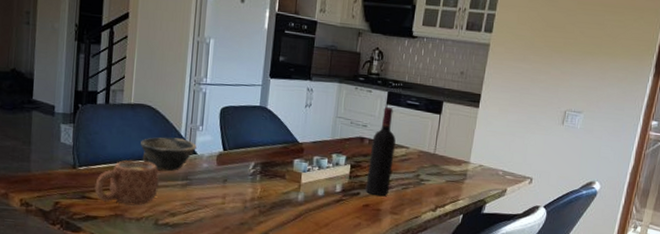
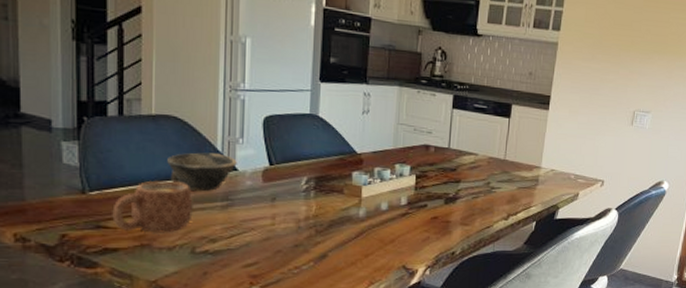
wine bottle: present [365,106,396,196] -> none [433,111,464,206]

